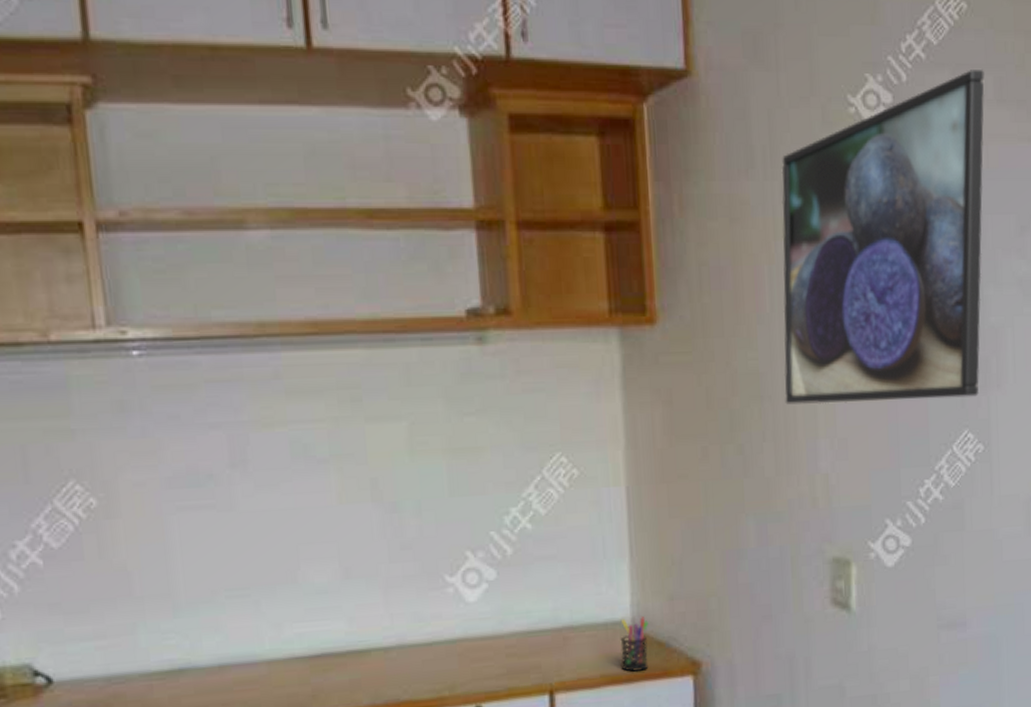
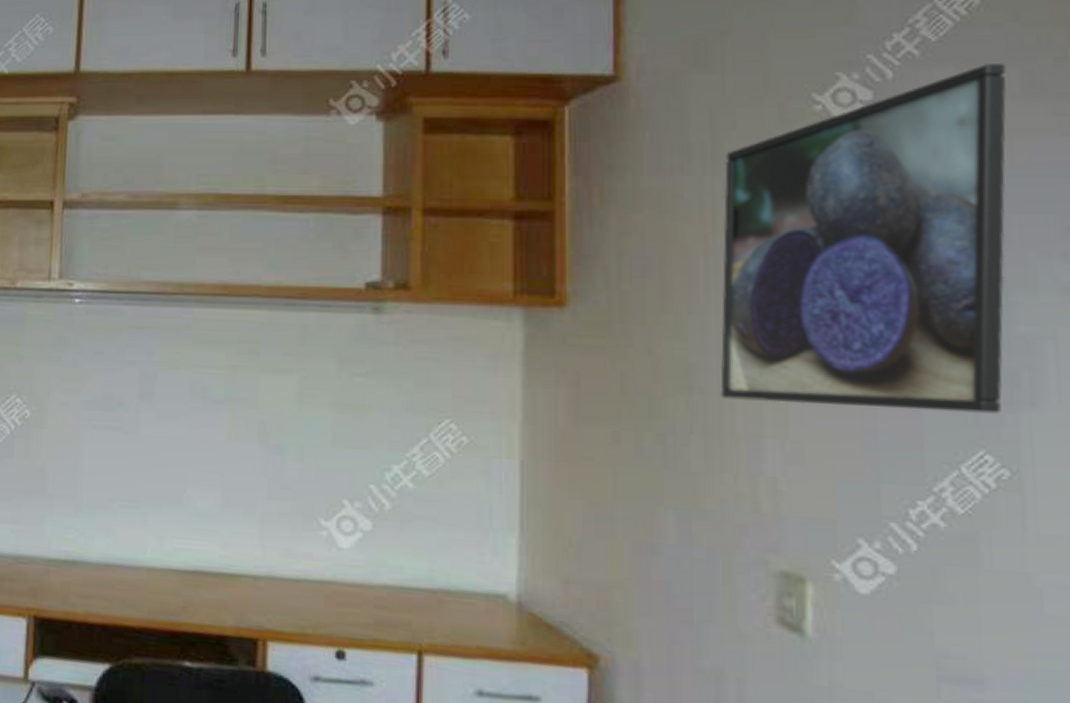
pen holder: present [620,616,649,672] -> none [502,593,537,652]

